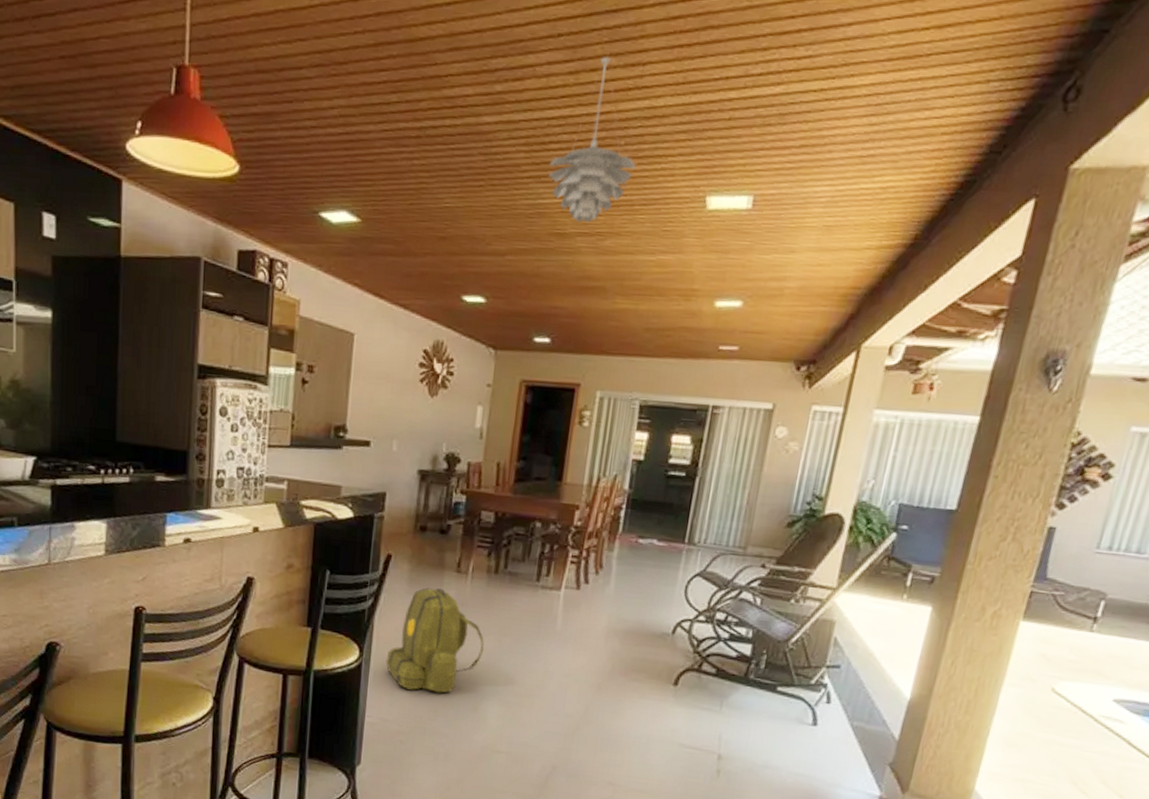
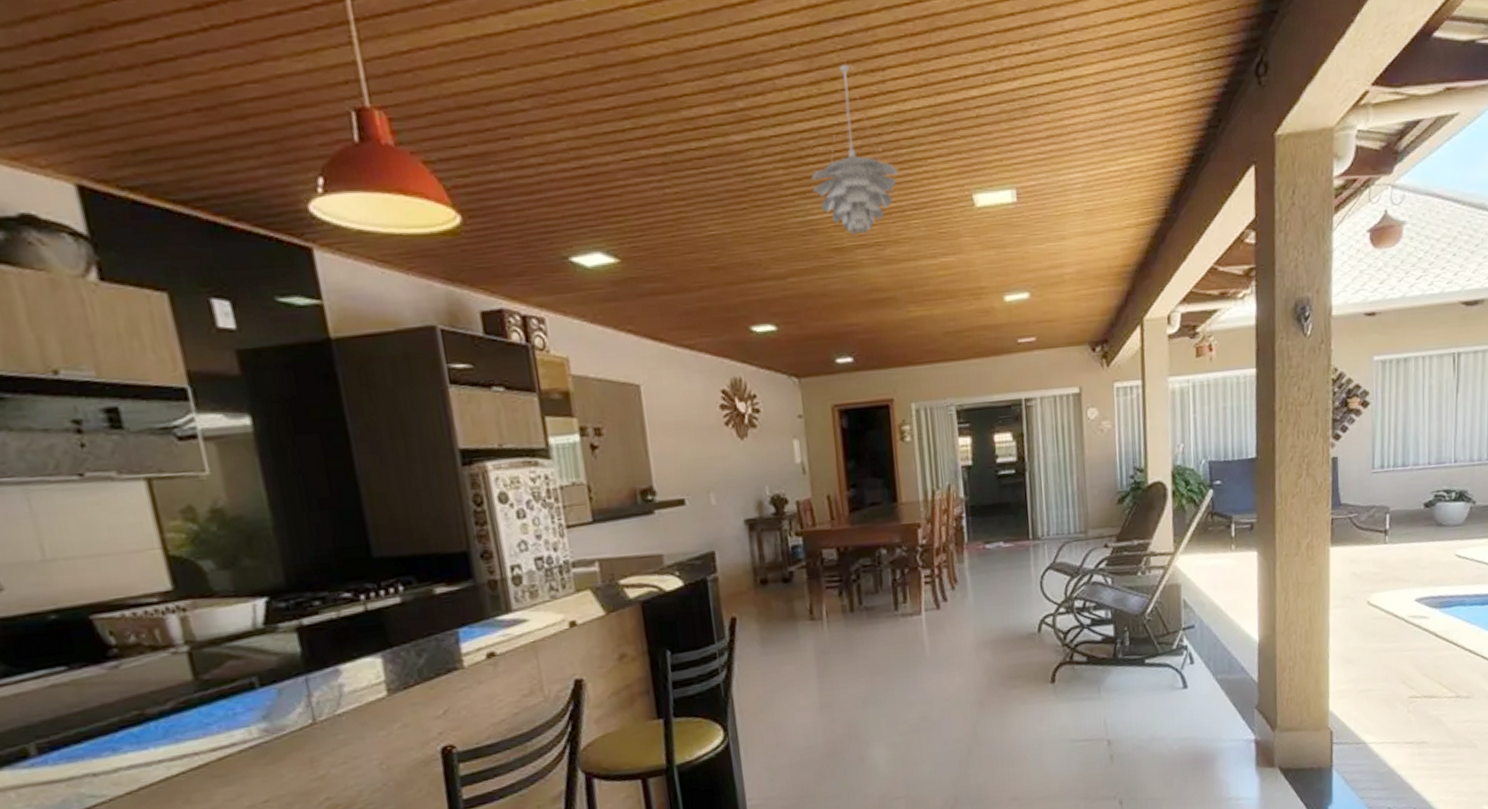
backpack: present [385,587,485,693] -> none [755,640,858,759]

